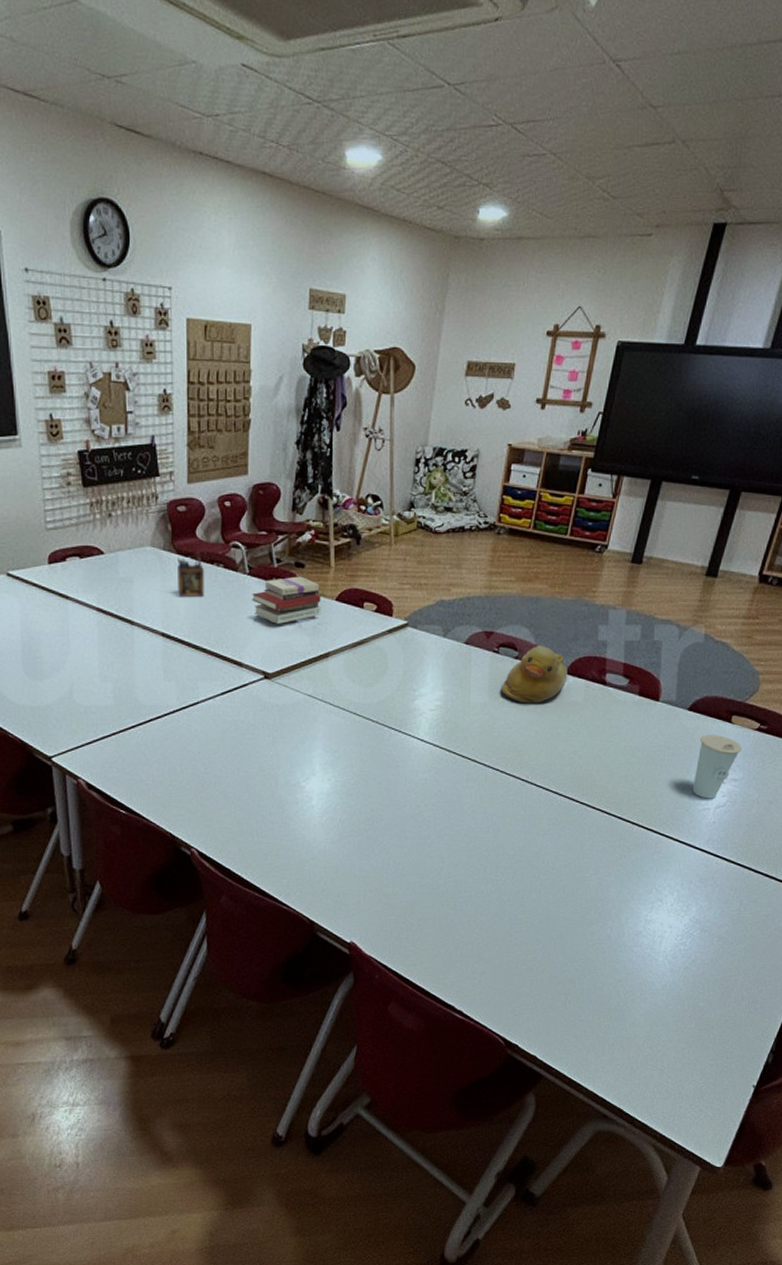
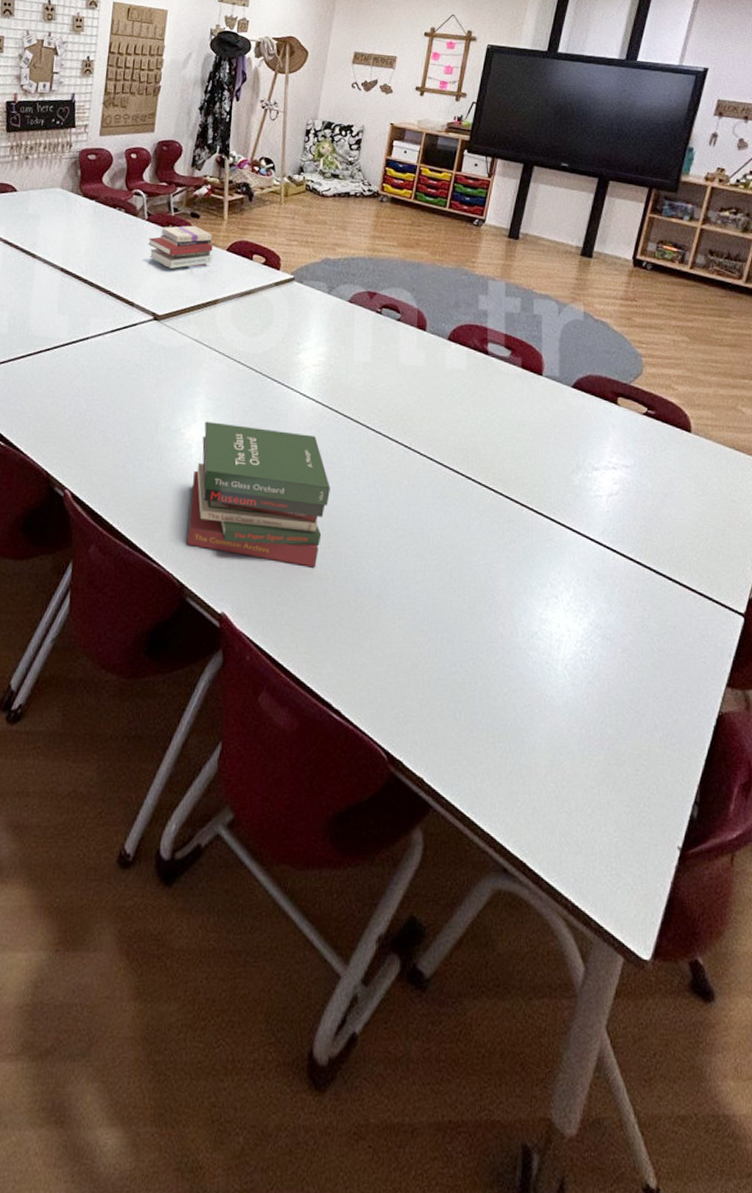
desk organizer: present [177,555,204,598] -> none [80,199,106,238]
books: none [313,773,450,896] -> present [186,421,330,568]
rubber duck: present [502,645,568,704] -> none [384,309,450,368]
cup: present [692,734,743,799] -> none [582,414,631,485]

